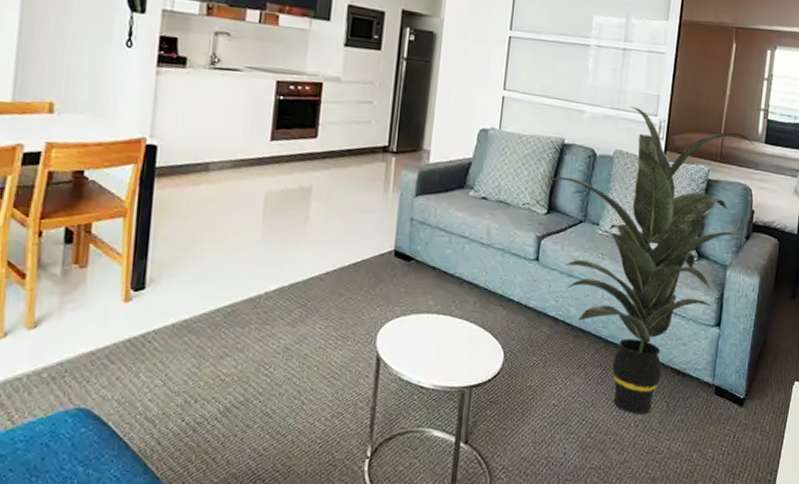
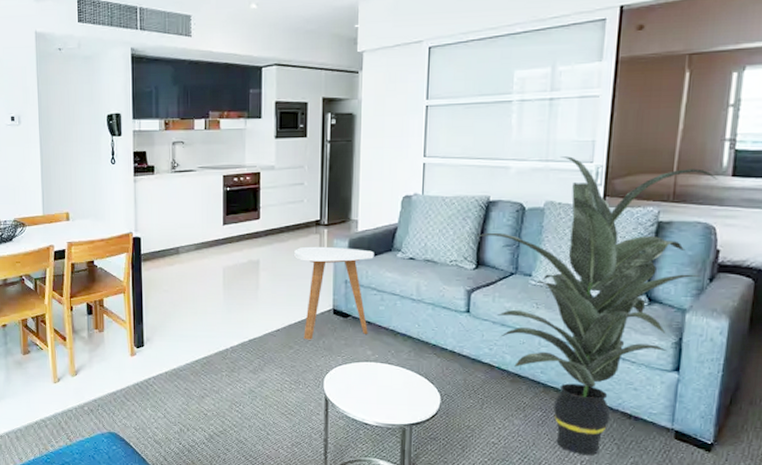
side table: none [353,175,445,286] -> present [293,246,374,340]

